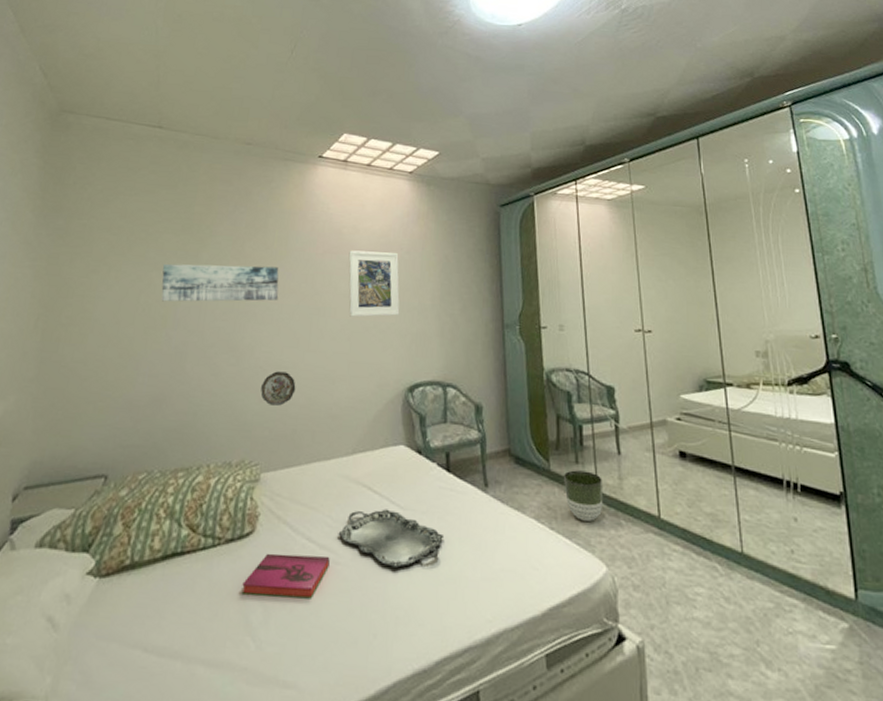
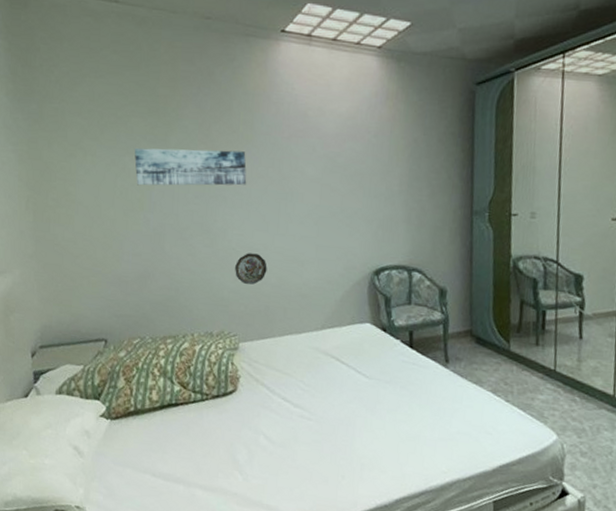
hardback book: present [241,553,330,599] -> none [228,408,303,446]
serving tray: present [338,509,445,569] -> none [309,377,406,427]
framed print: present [348,250,400,317] -> none [314,134,367,202]
planter: present [564,470,602,521] -> none [522,351,561,397]

